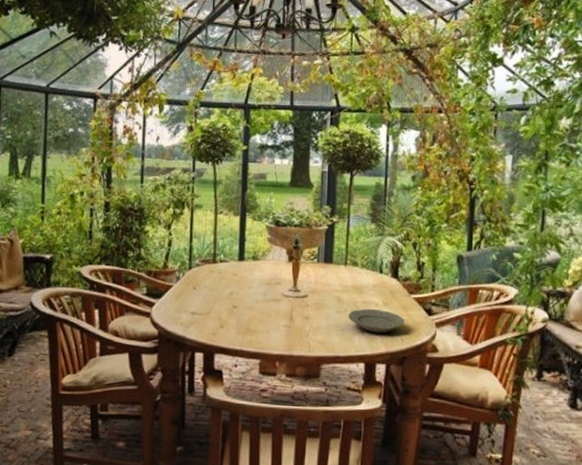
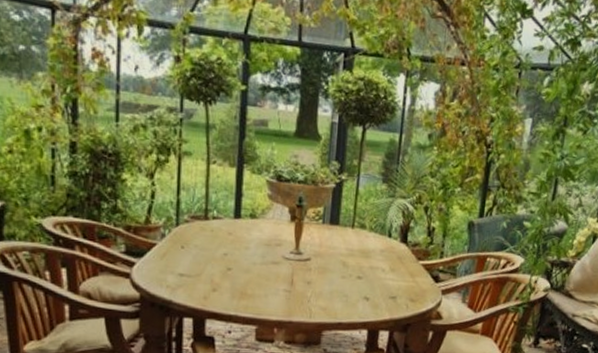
plate: present [348,308,405,333] -> none [353,274,411,300]

